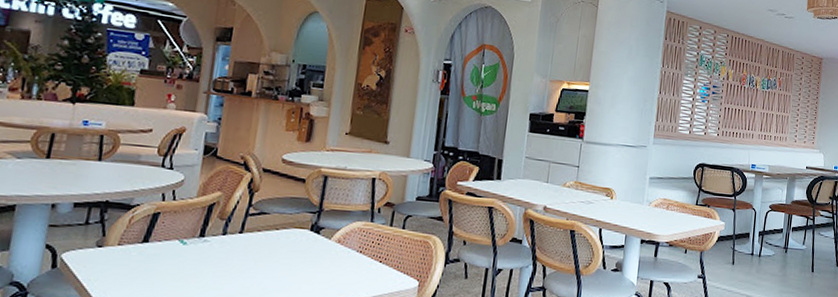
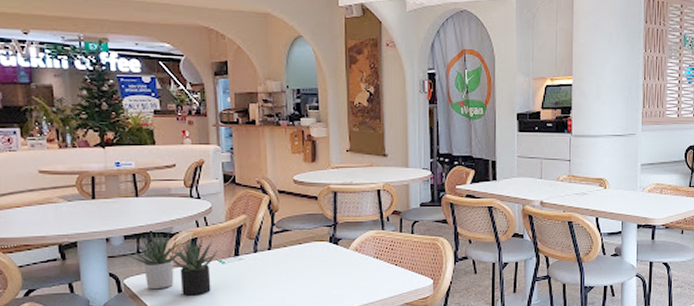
succulent plant: none [74,200,182,279] -> present [128,231,219,296]

